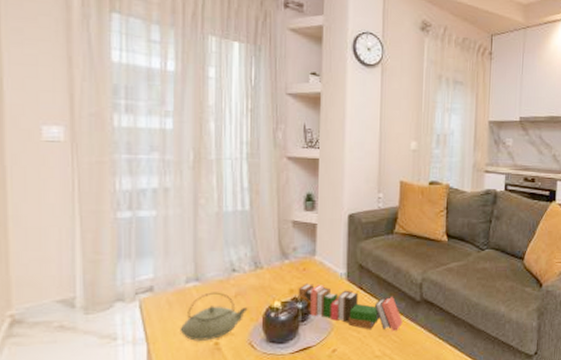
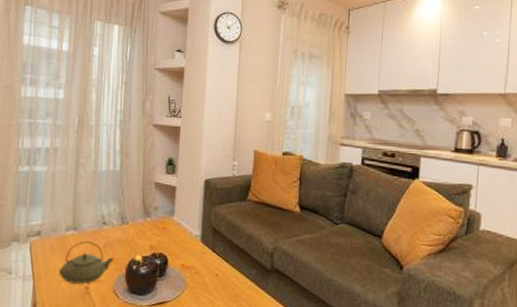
book: present [298,282,403,332] -> none [156,240,253,298]

